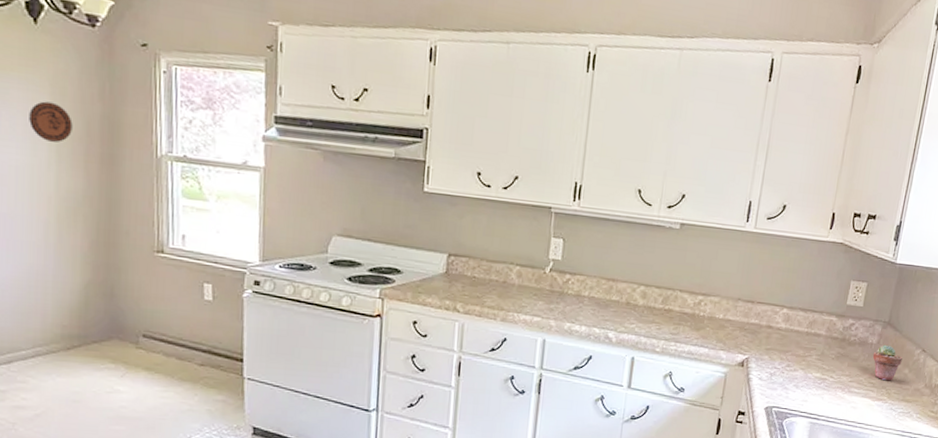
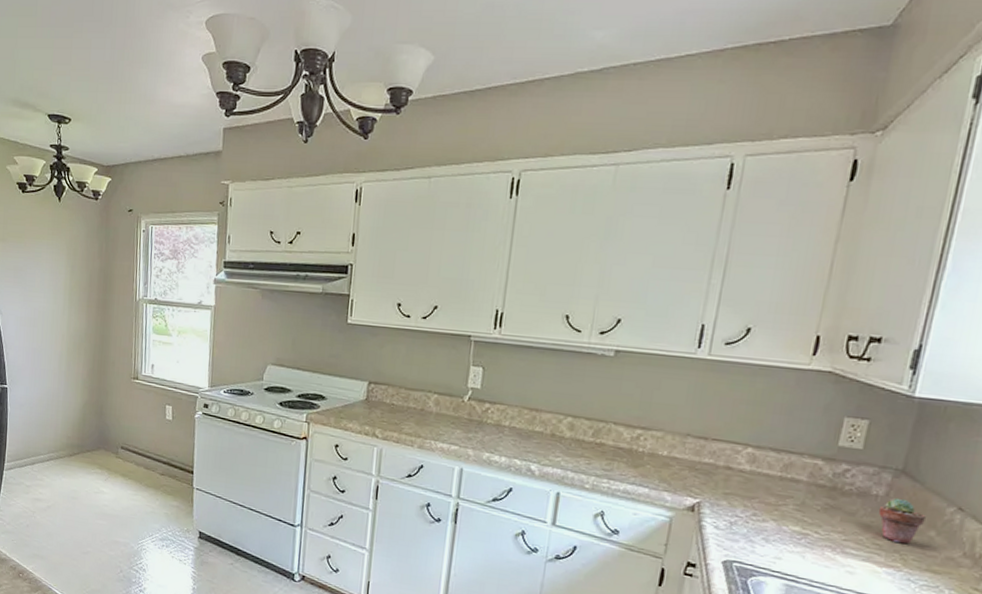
decorative plate: present [29,101,73,142] -> none [53,261,80,292]

